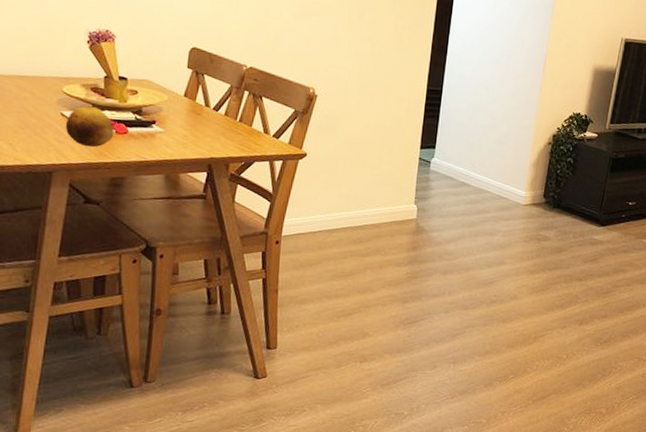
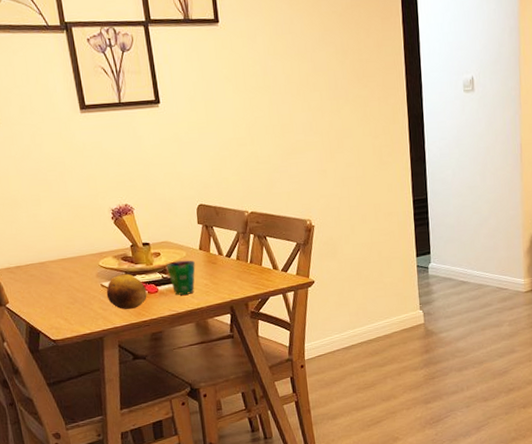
cup: none [142,103,176,143] -> present [166,260,195,295]

